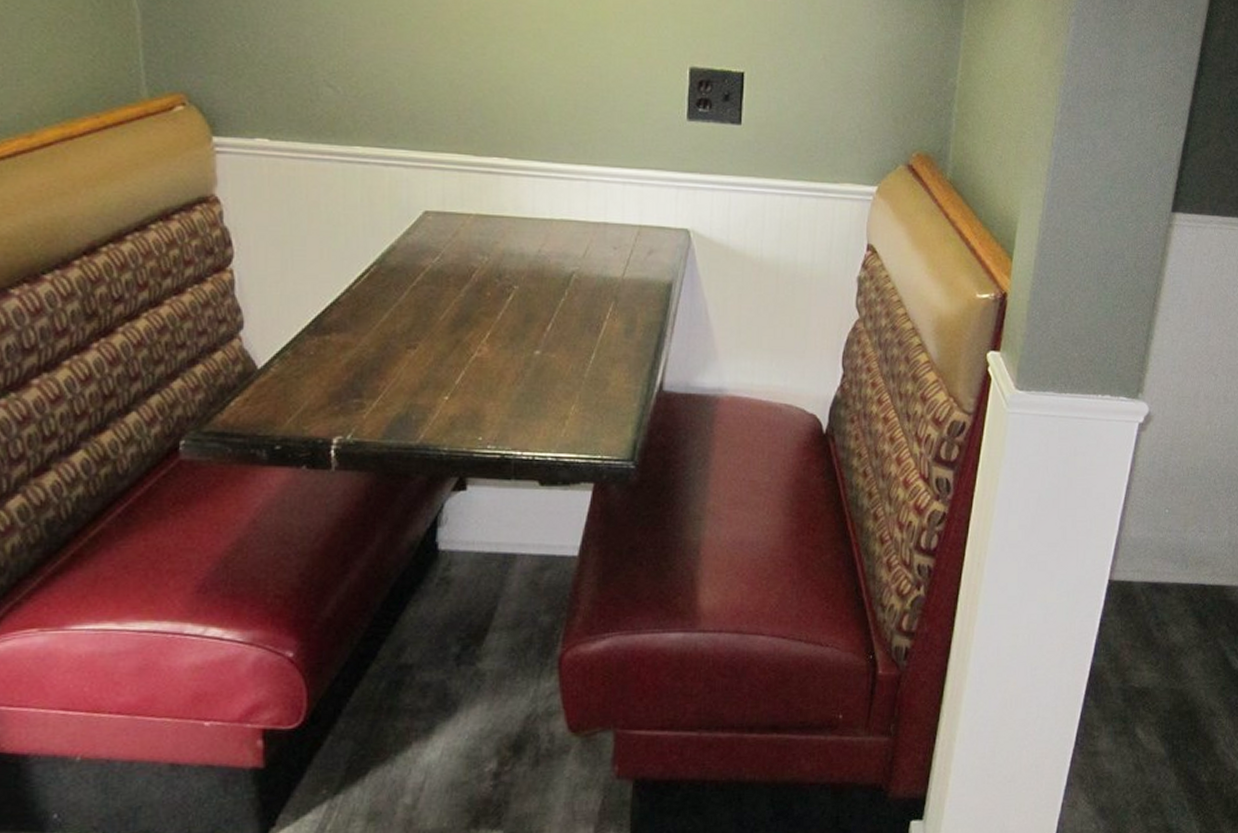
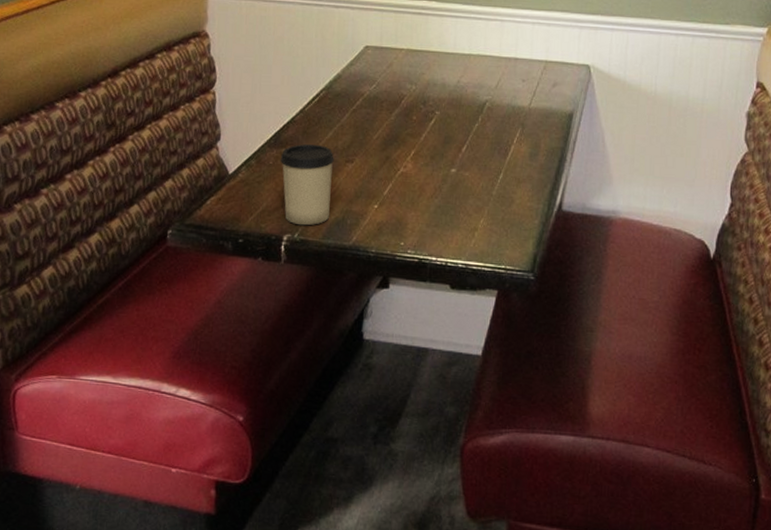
cup: none [323,328,392,425] -> present [280,144,334,226]

